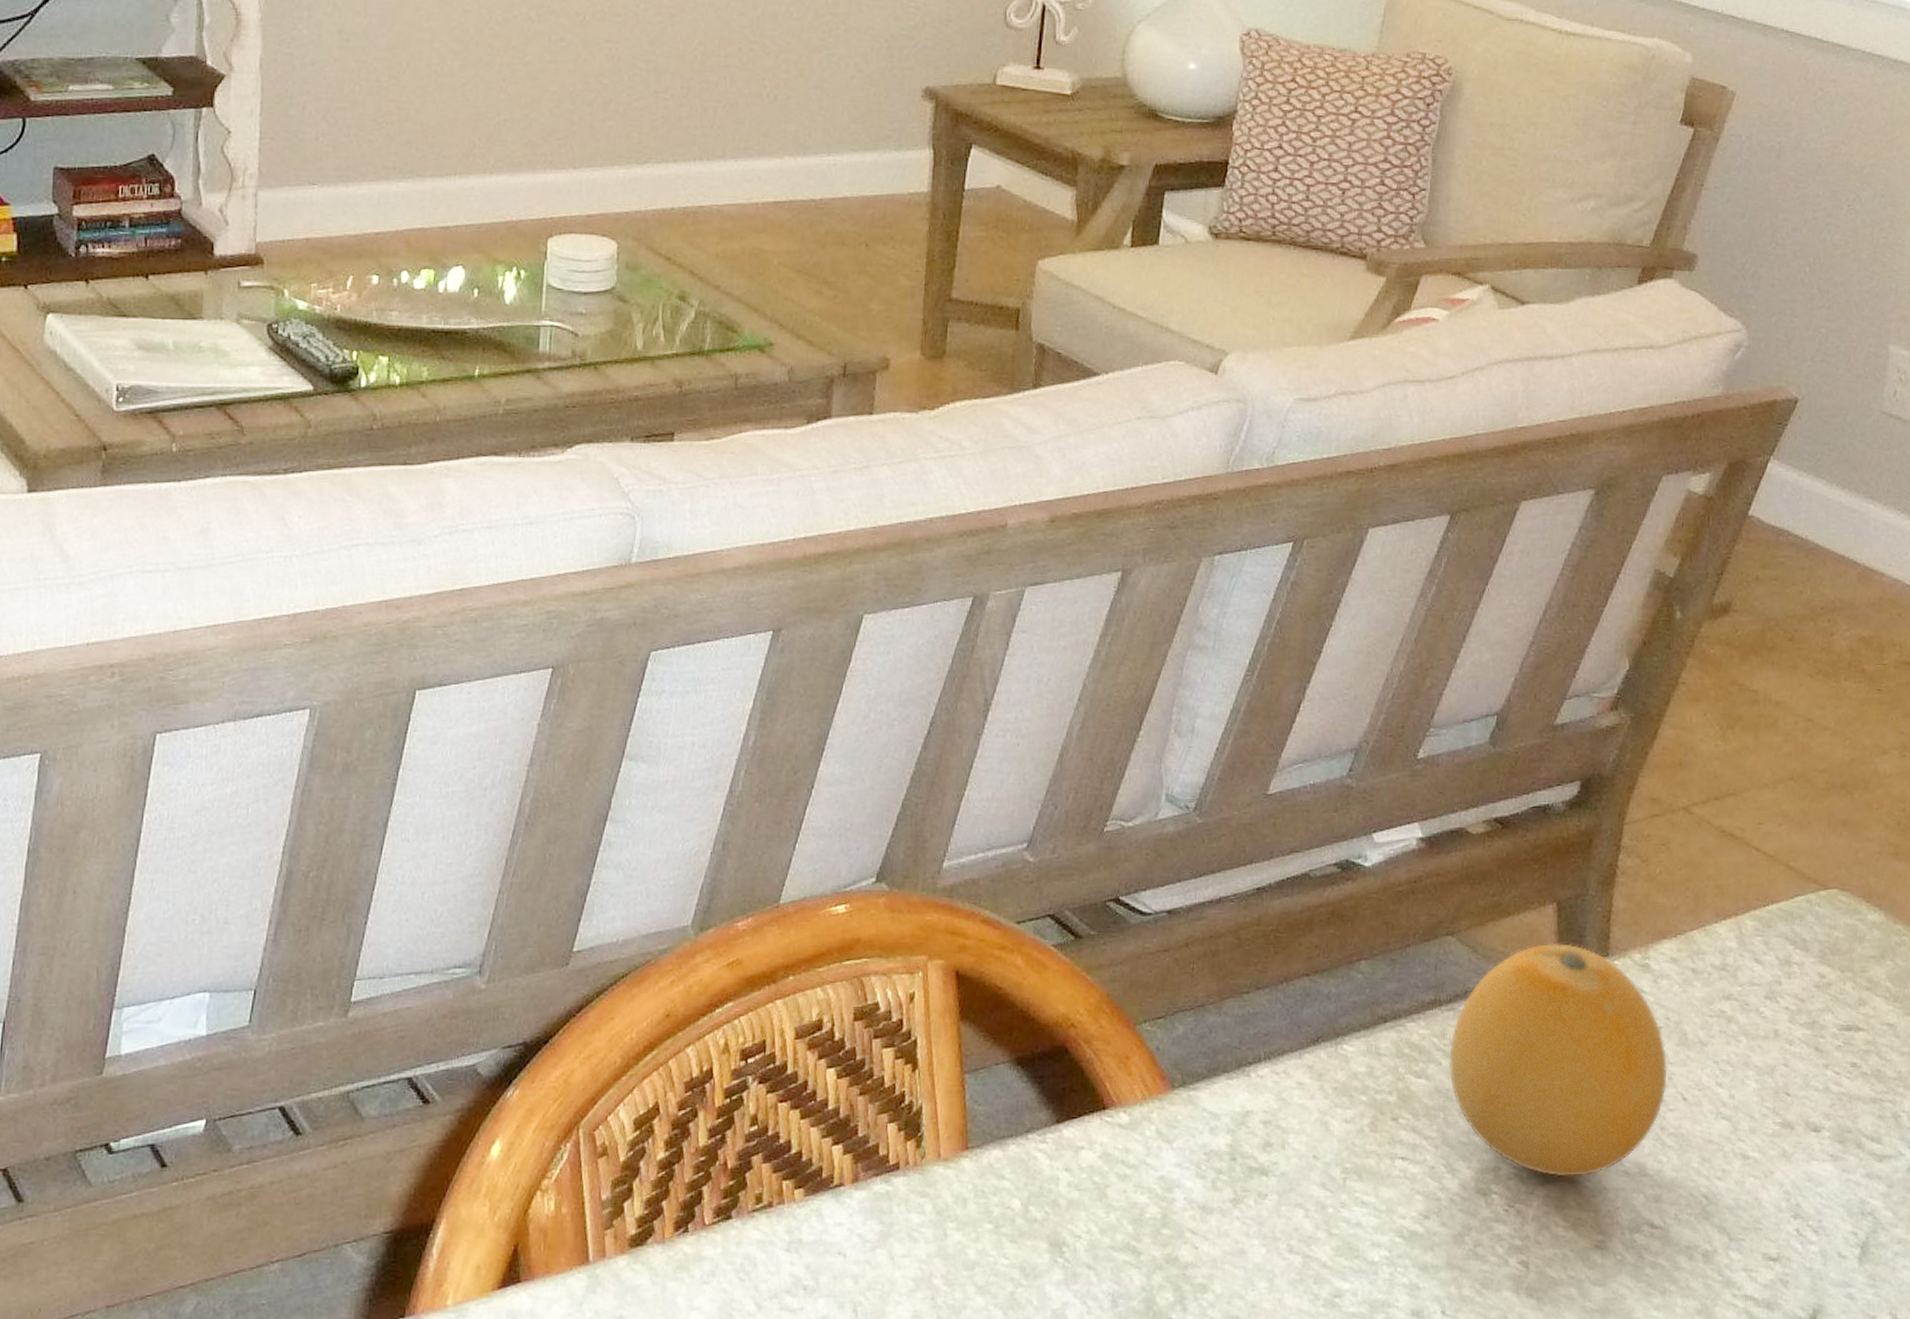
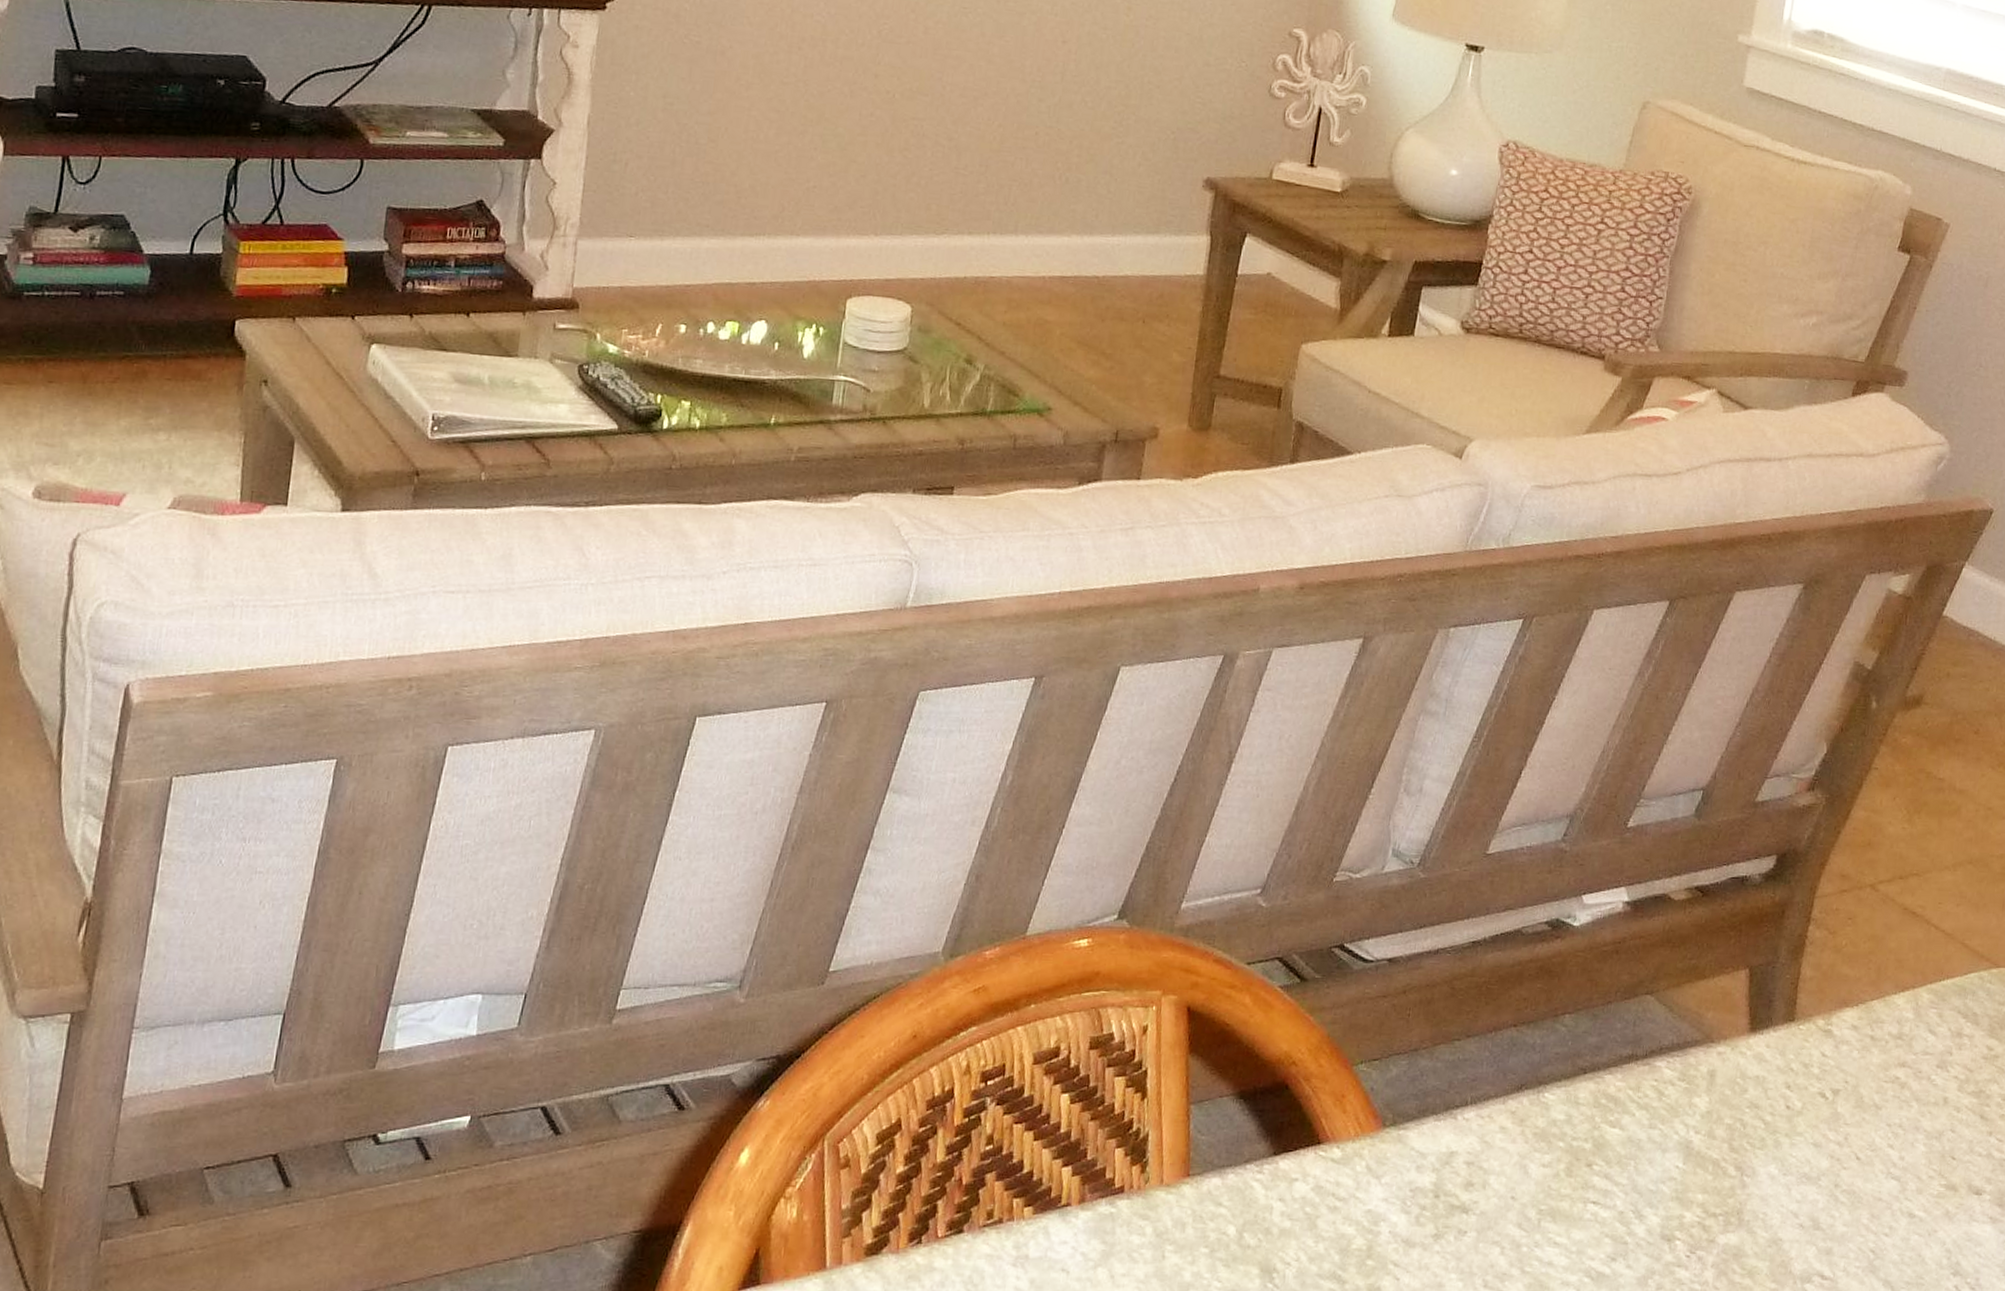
fruit: present [1448,943,1668,1177] -> none [1641,1006,1844,1227]

